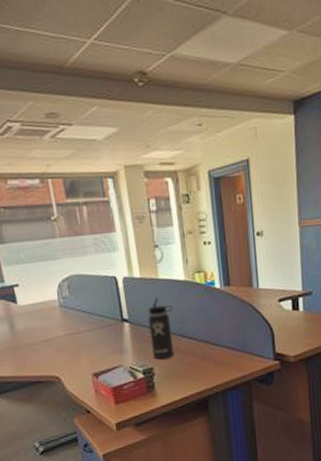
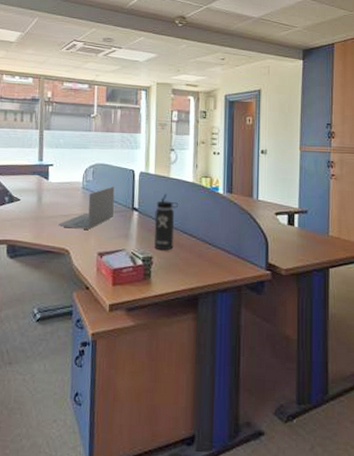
laptop: none [40,298,102,354] -> present [58,186,115,229]

